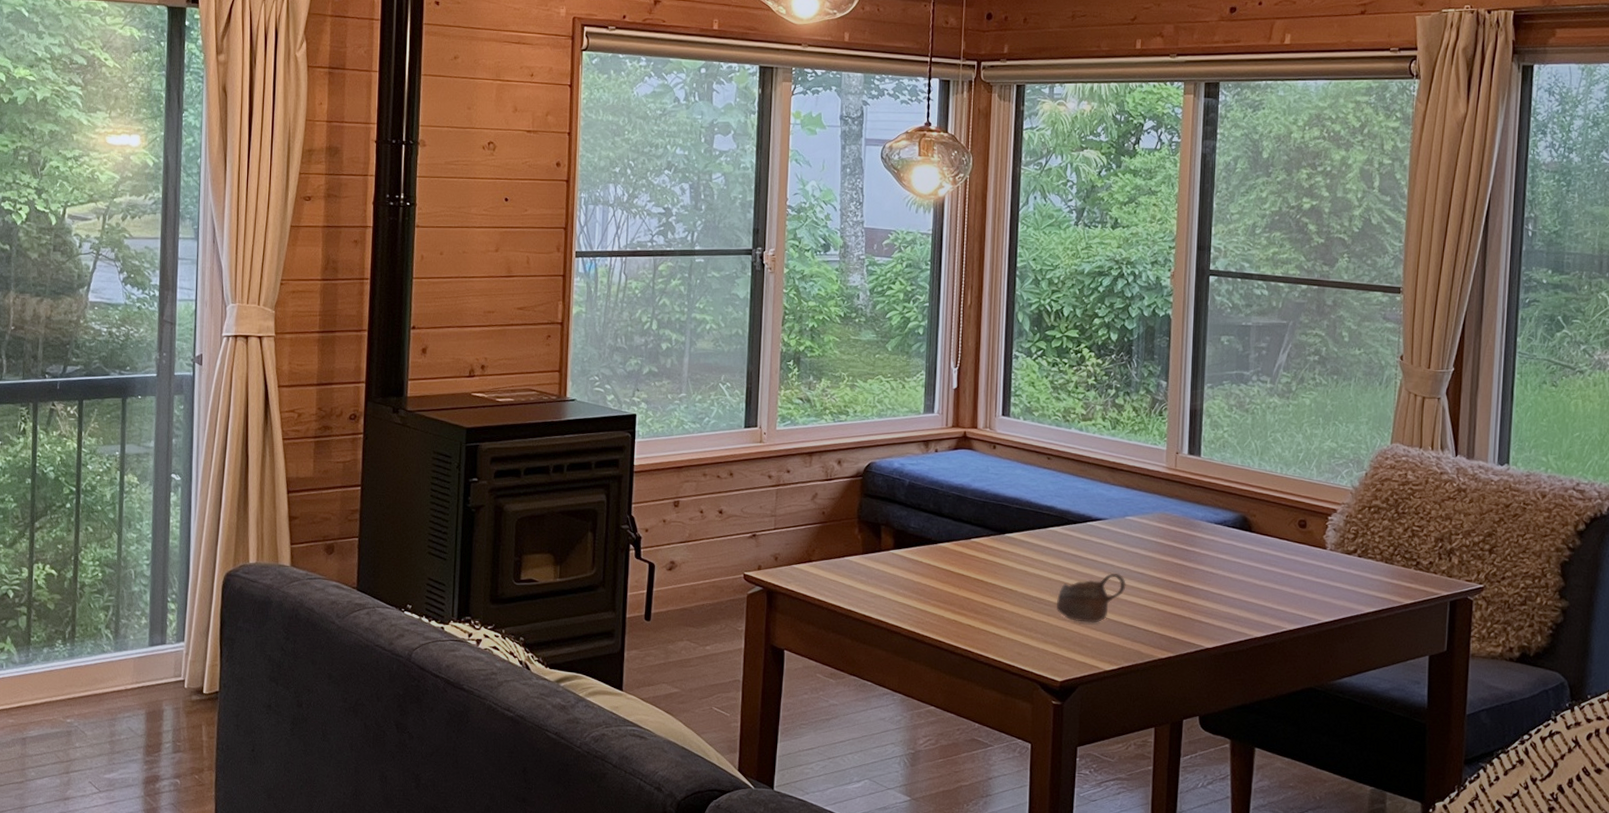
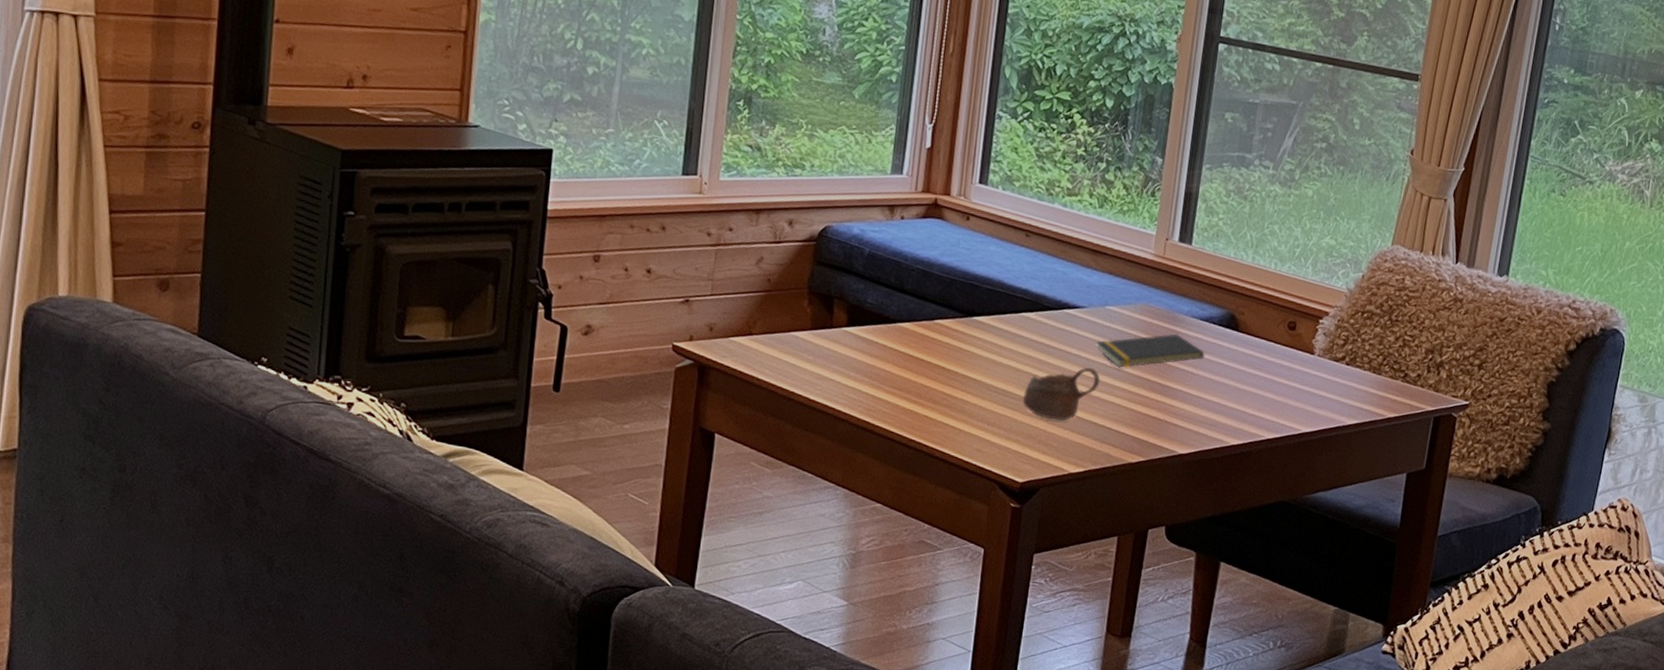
notepad: none [1120,538,1223,572] -> present [1096,334,1206,368]

